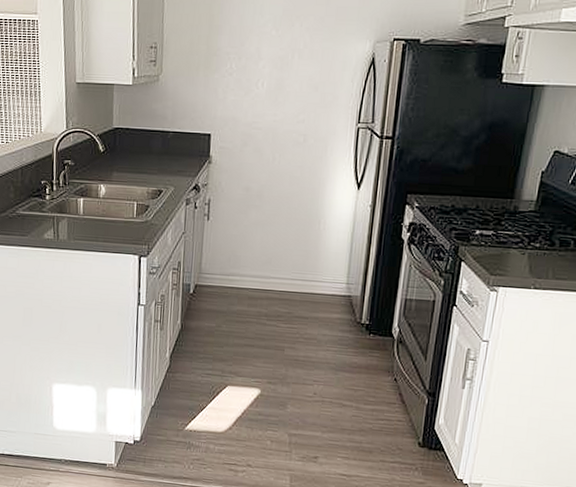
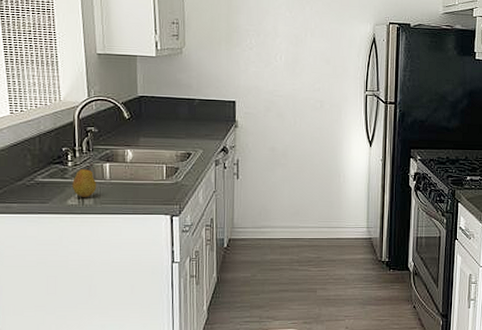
fruit: none [49,198,71,233] -> present [72,163,97,198]

